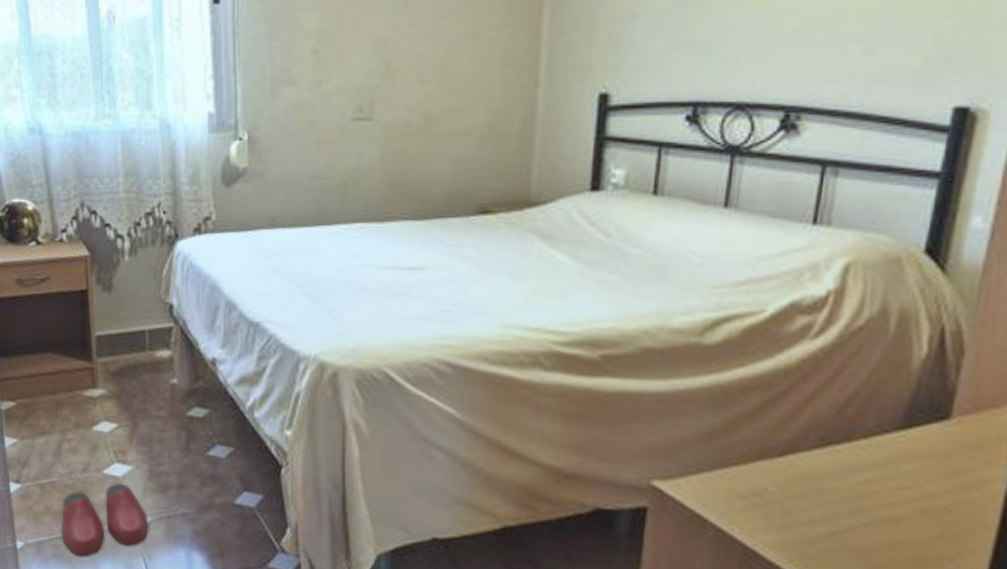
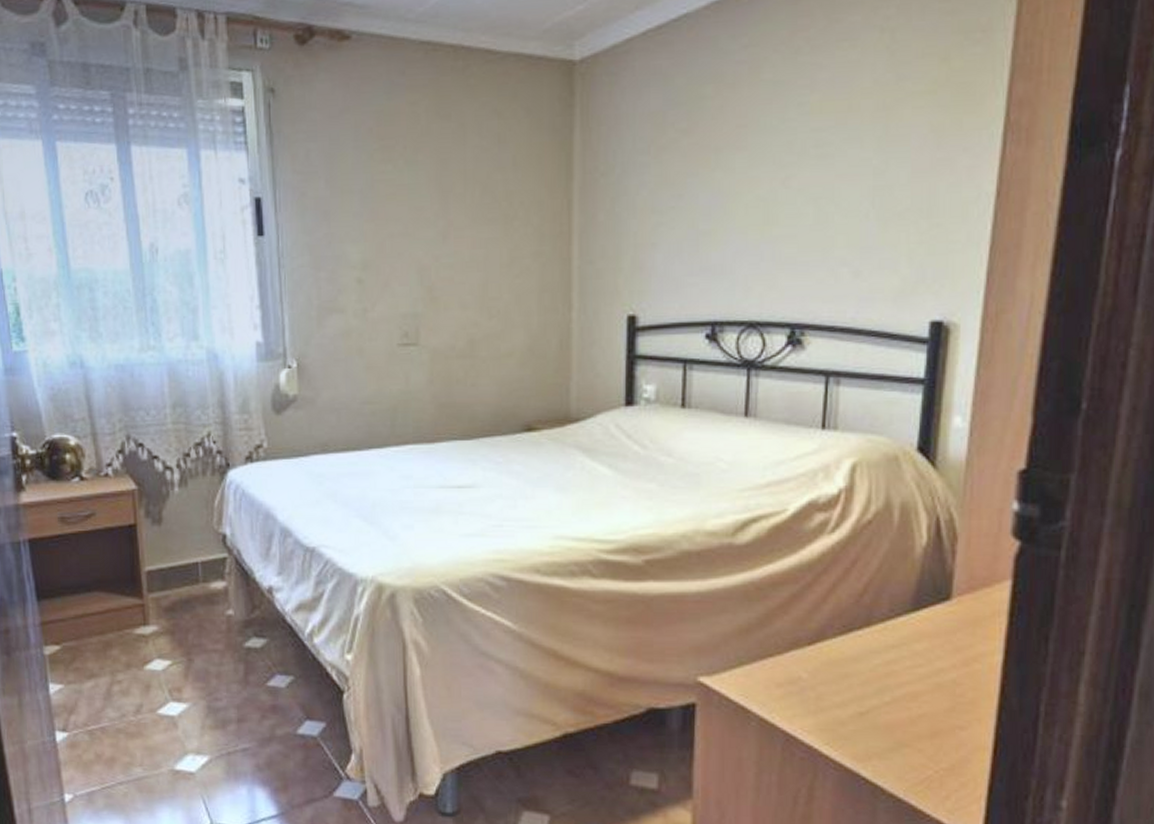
slippers: present [61,483,149,557] -> none [113,722,208,804]

